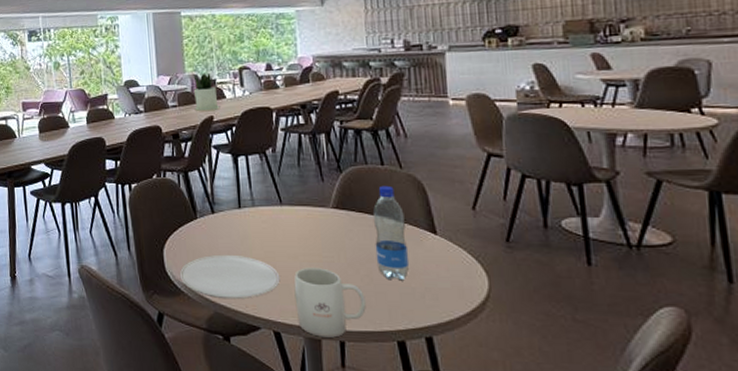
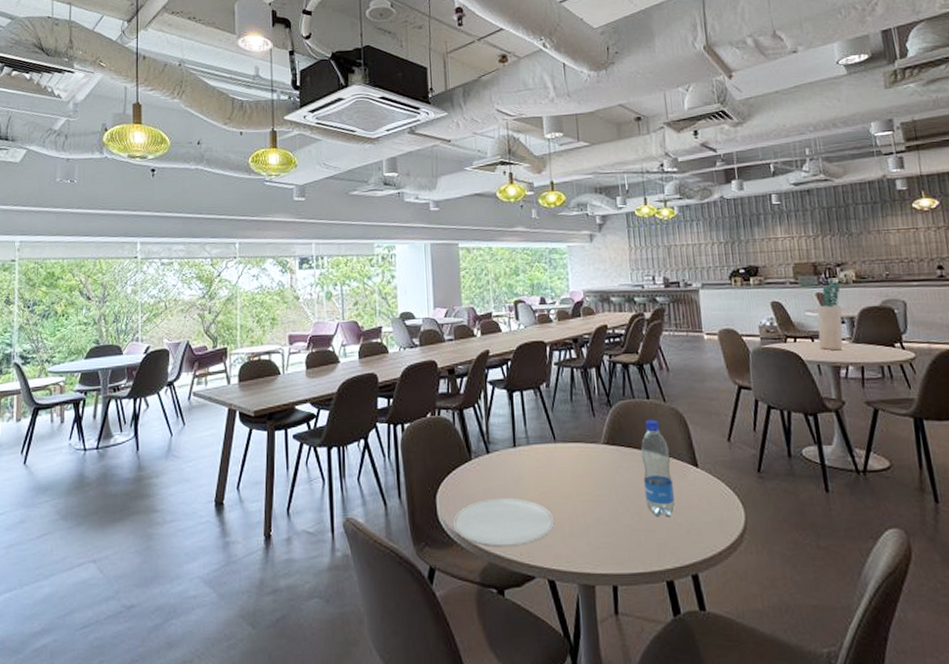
planter: present [193,72,220,112] -> none [470,305,496,346]
mug: present [294,268,366,338] -> none [567,507,637,583]
vase: none [590,34,624,117] -> present [817,276,843,351]

